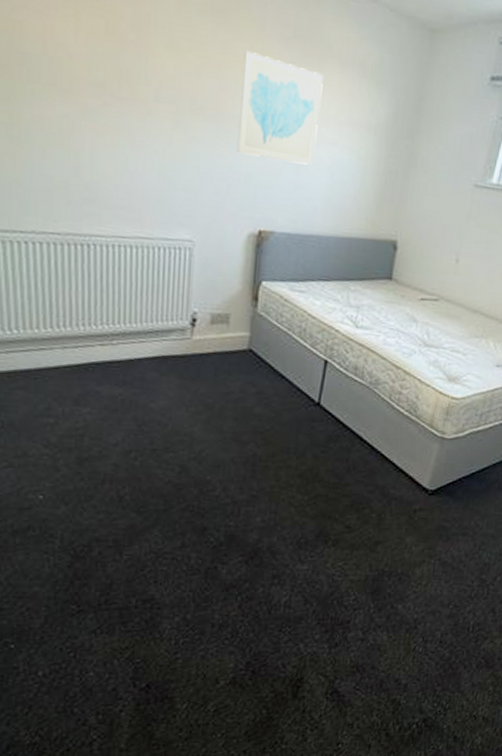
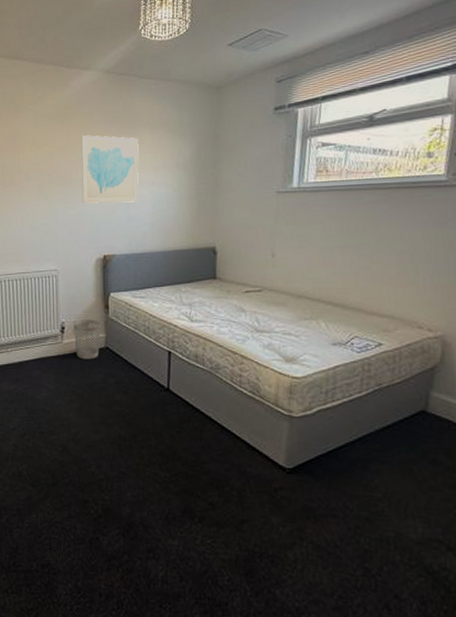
wastebasket: none [208,311,246,363] -> present [73,319,101,359]

